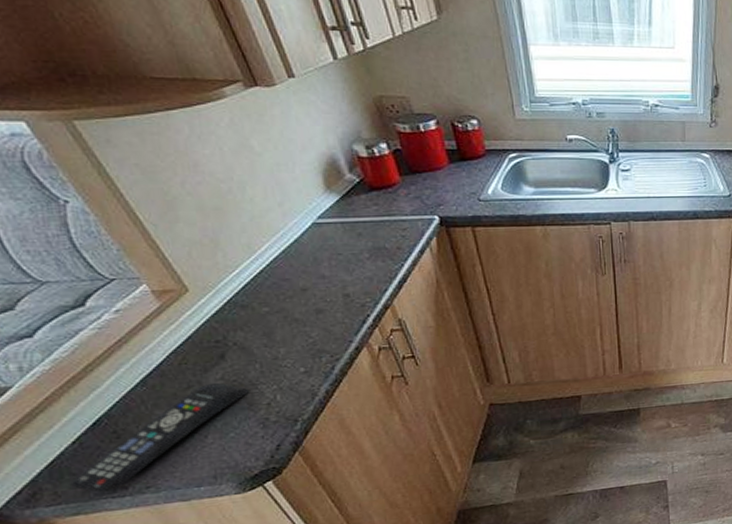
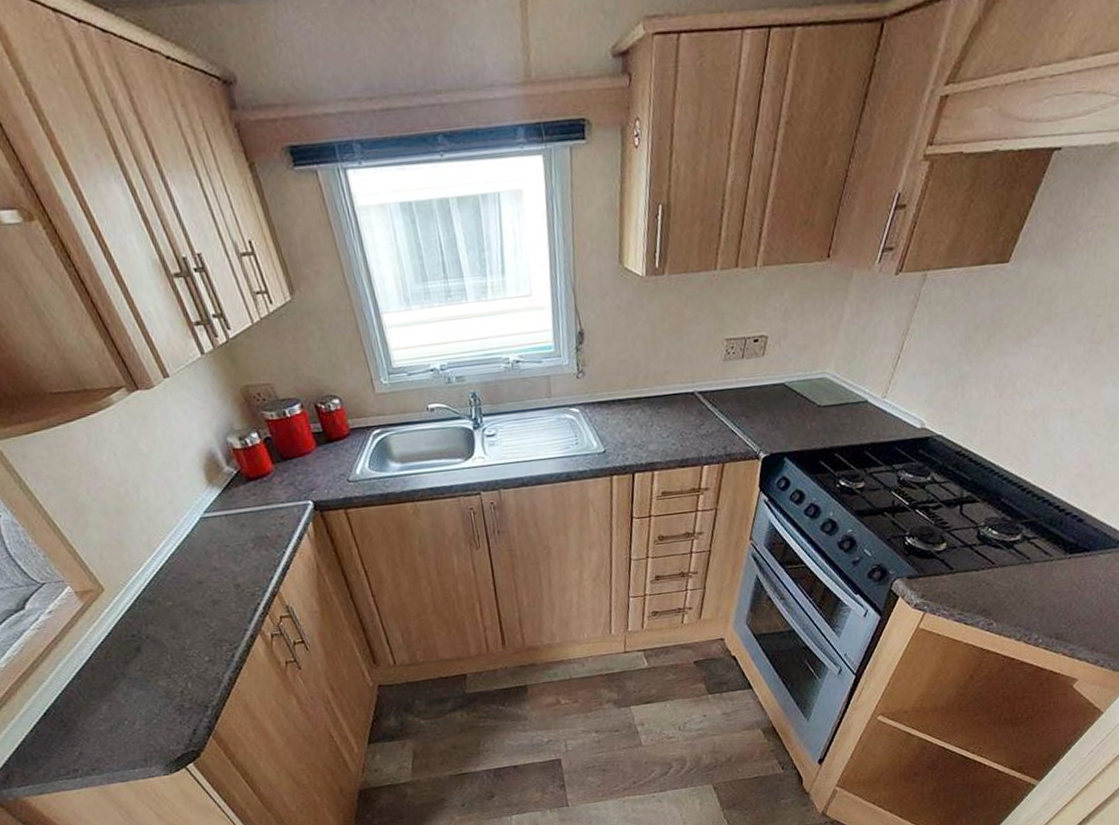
remote control: present [68,382,250,493] -> none [32,673,166,775]

